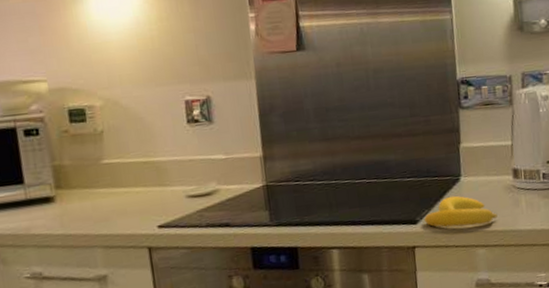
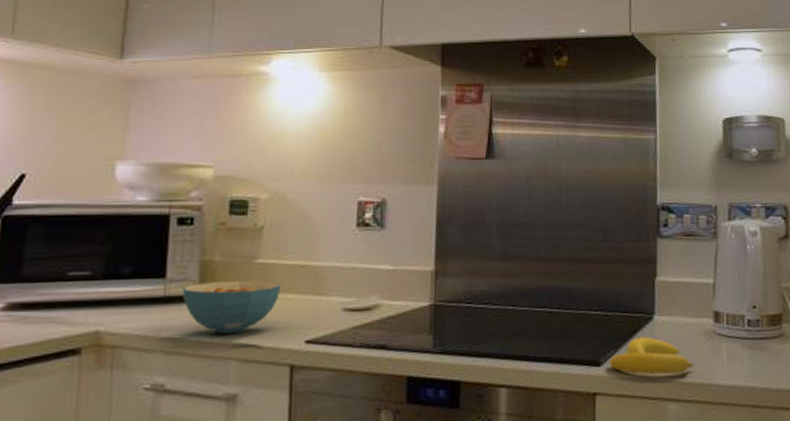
cereal bowl: none [40,178,129,227] -> present [182,280,281,334]

